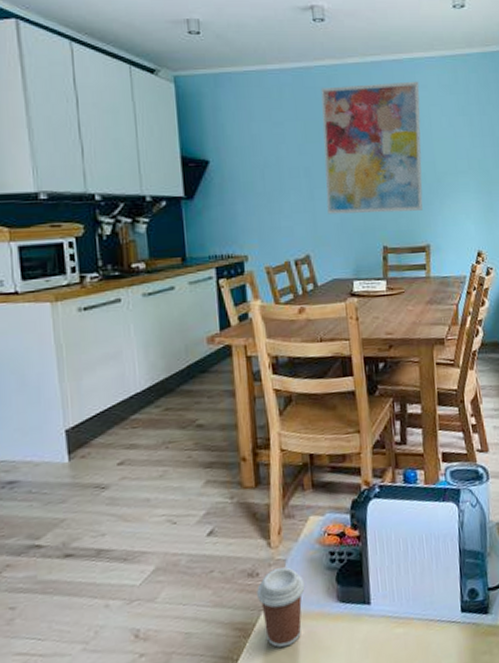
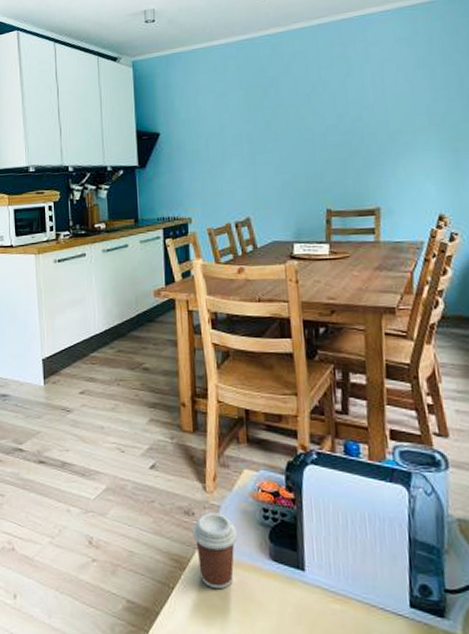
wall art: present [321,81,423,215] -> none [264,37,373,179]

